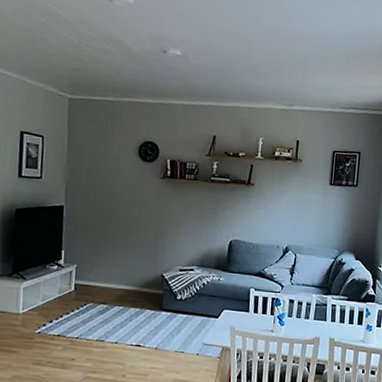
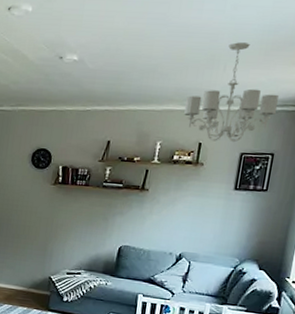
chandelier: none [282,50,360,141] -> present [184,42,278,143]

